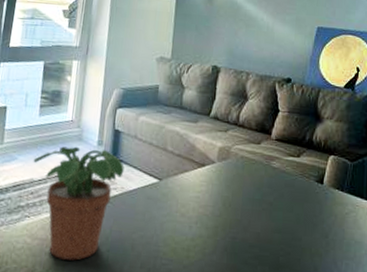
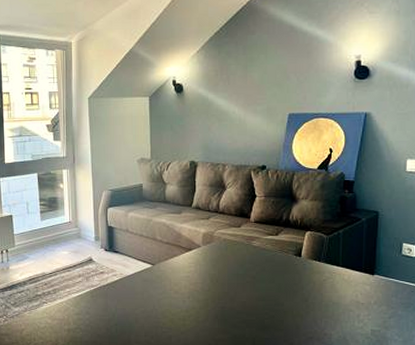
potted plant: present [33,146,125,261] -> none [42,243,121,334]

